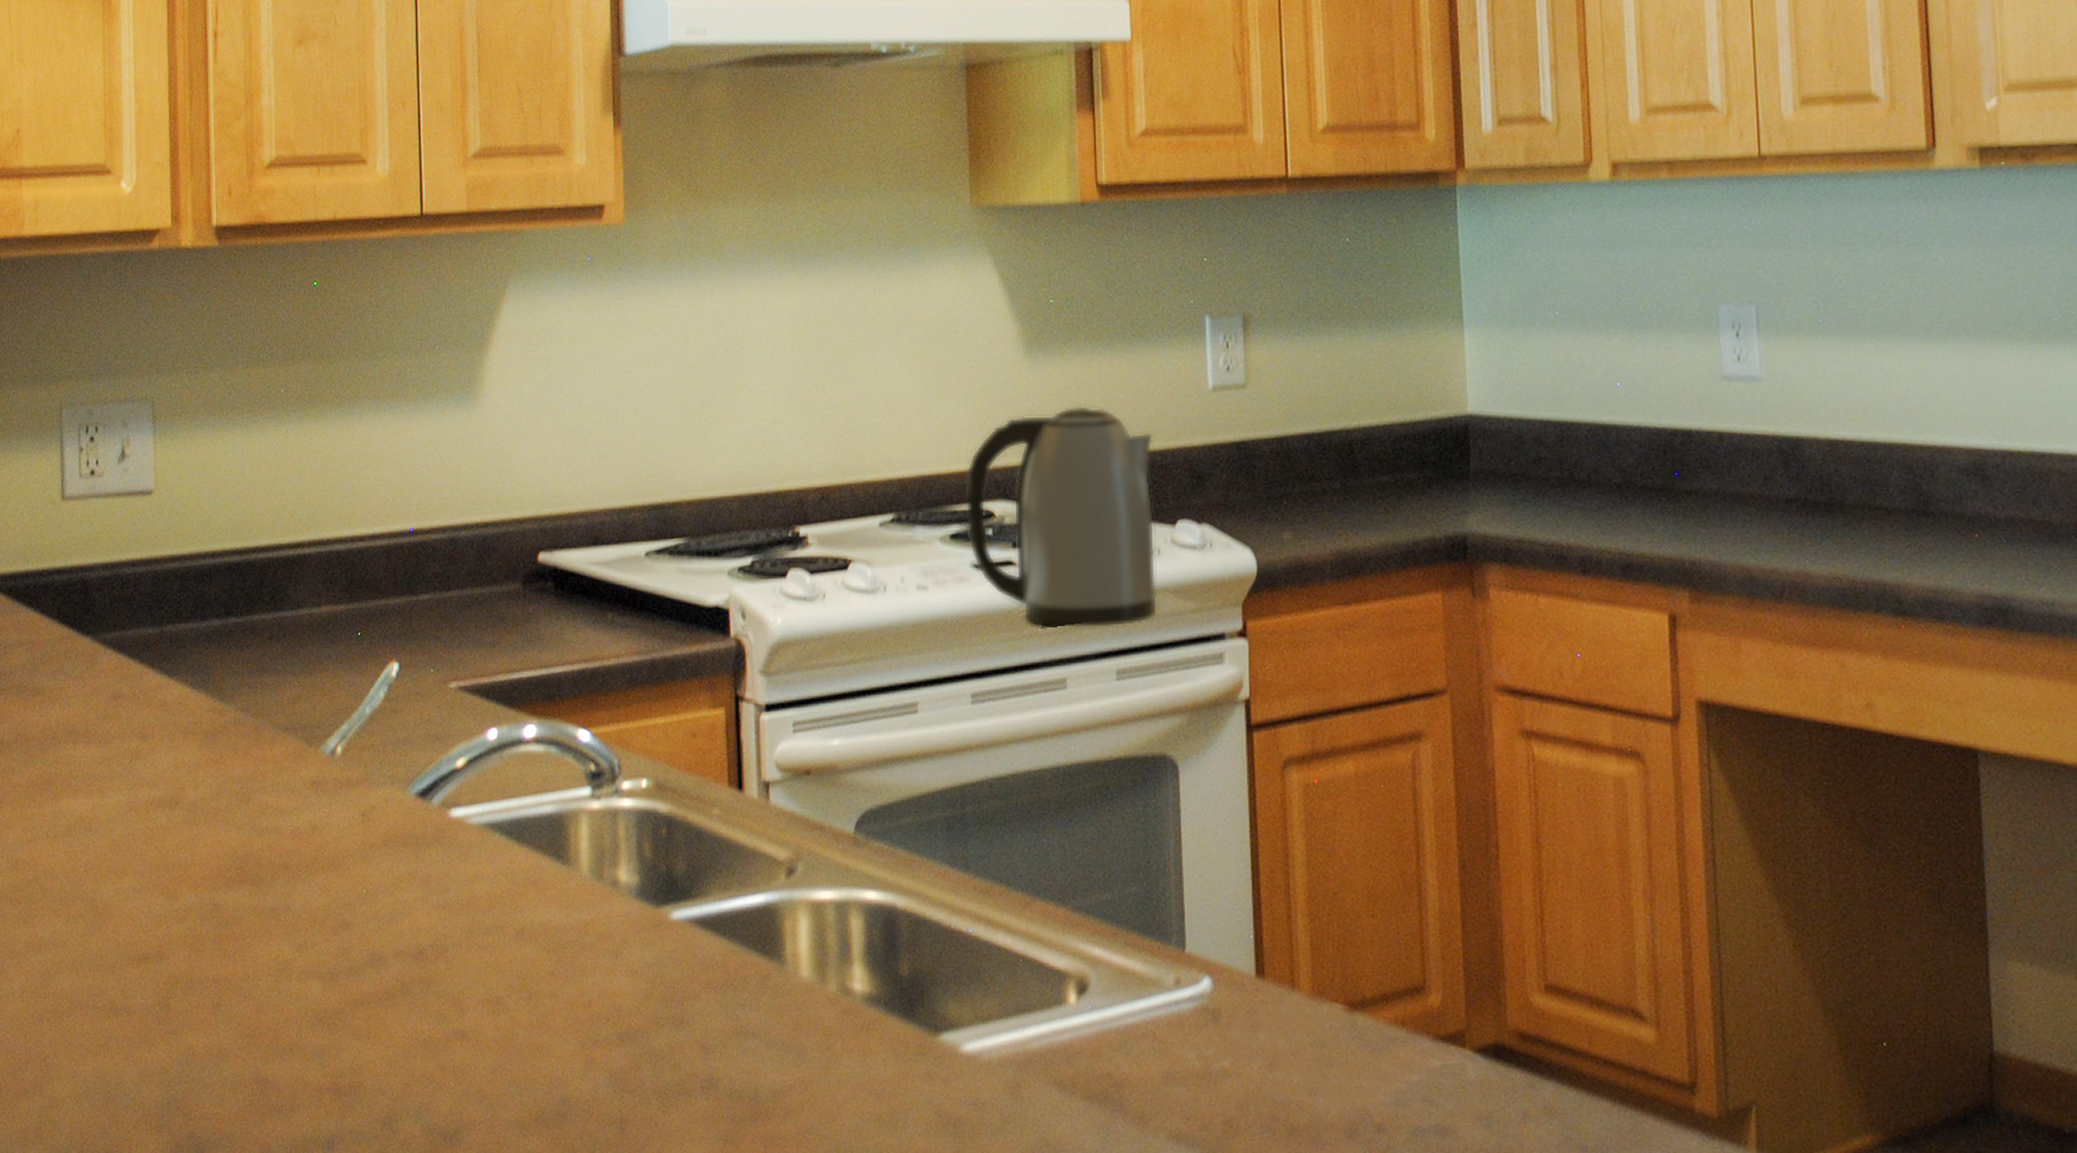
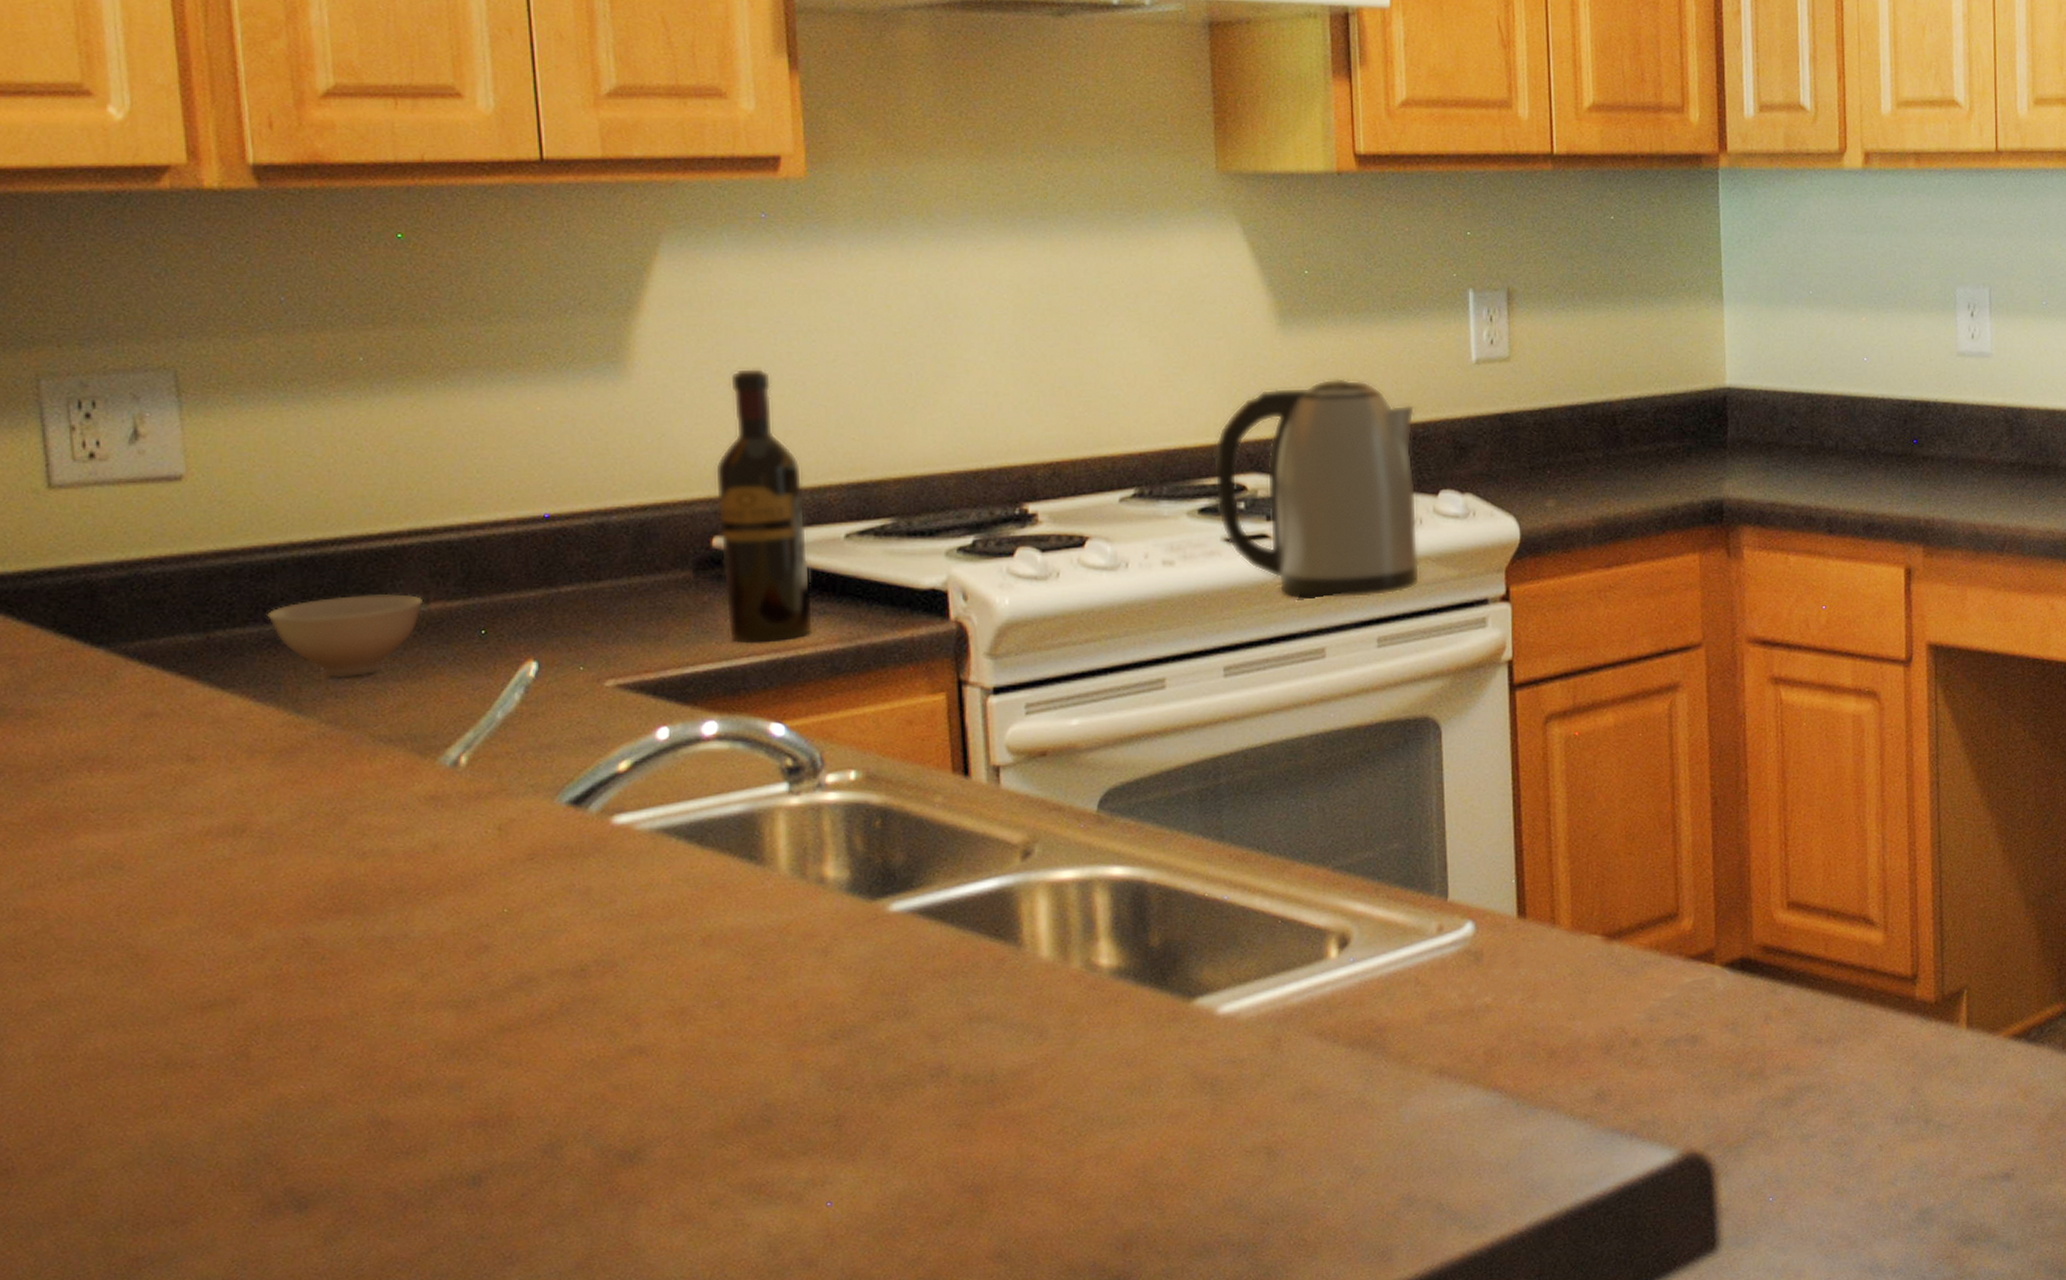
bowl: none [203,598,317,671] -> present [266,594,424,678]
wine bottle: none [542,397,617,653] -> present [714,367,814,644]

